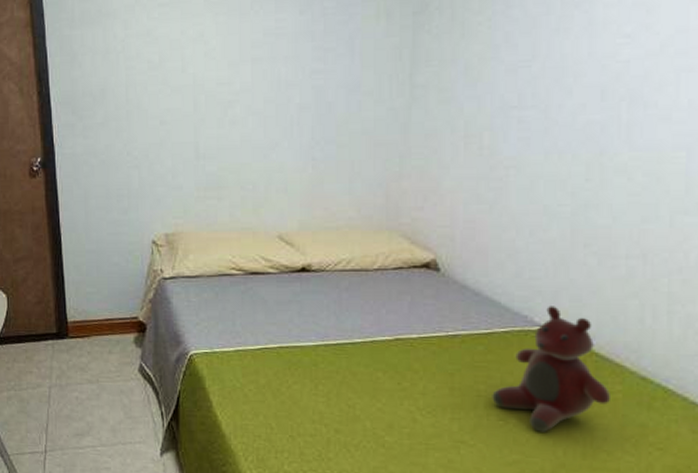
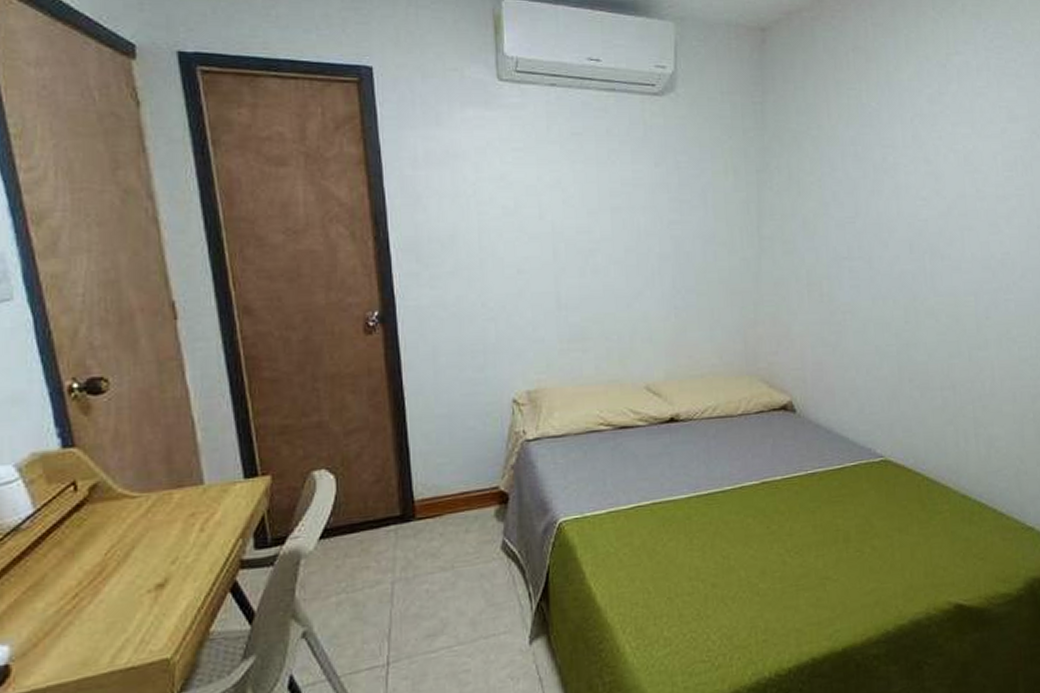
teddy bear: present [492,306,612,432] -> none [848,437,942,558]

